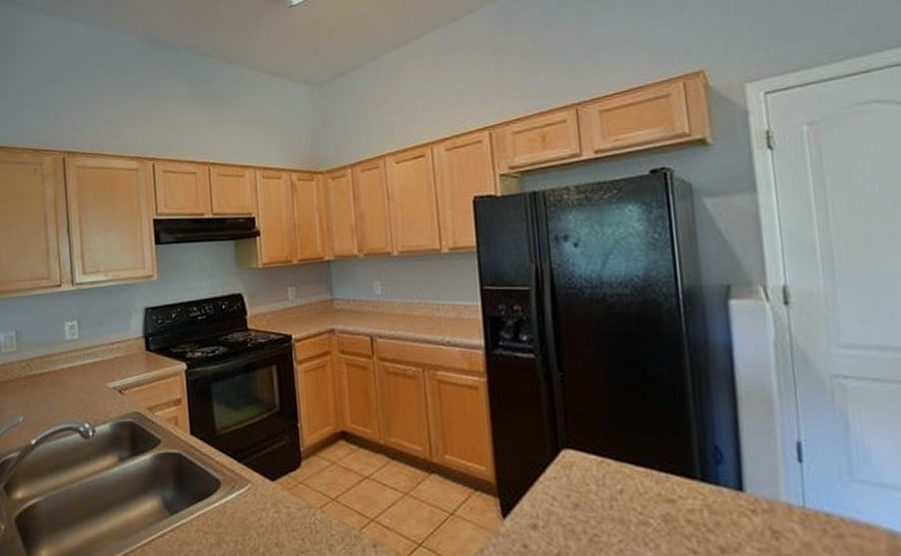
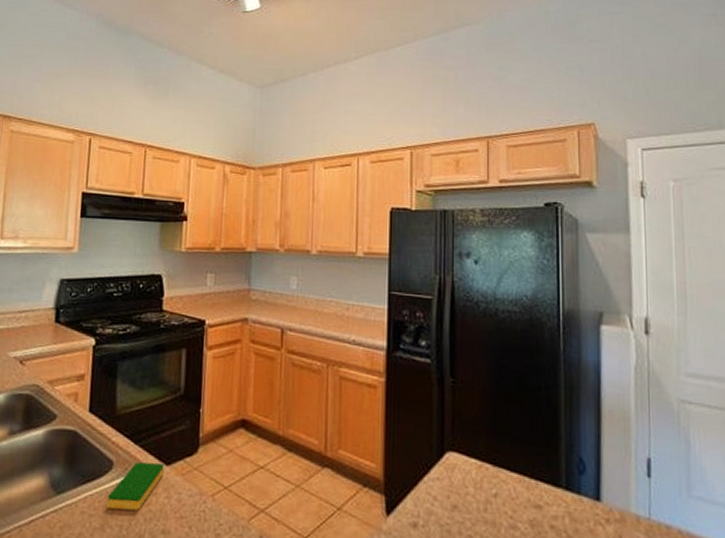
dish sponge: none [219,480,270,526] -> present [106,462,164,510]

